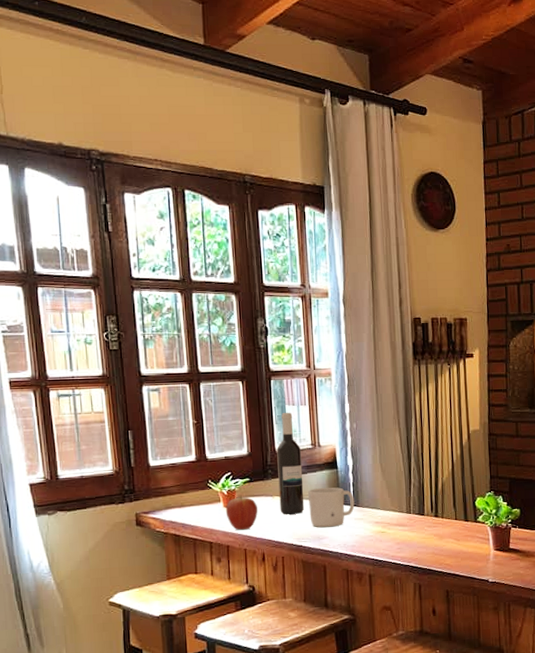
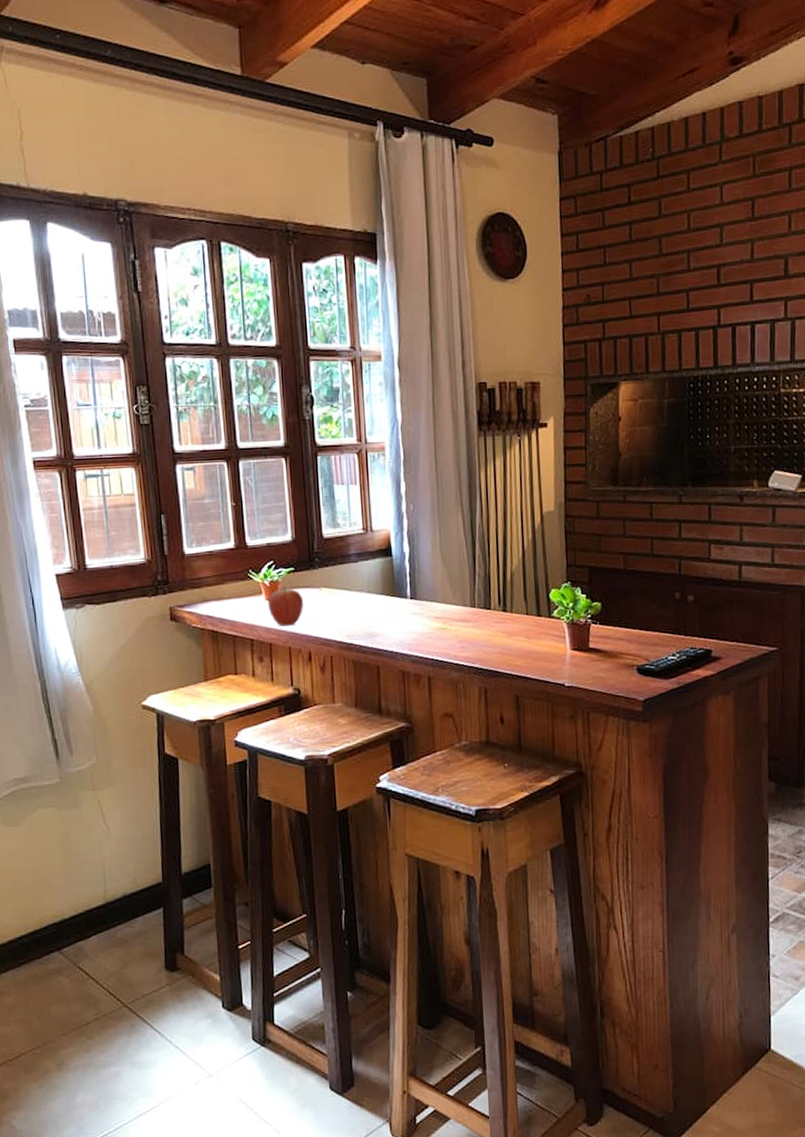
wine bottle: present [277,413,305,515] -> none [324,493,356,609]
mug: present [308,487,355,528] -> none [359,577,412,624]

